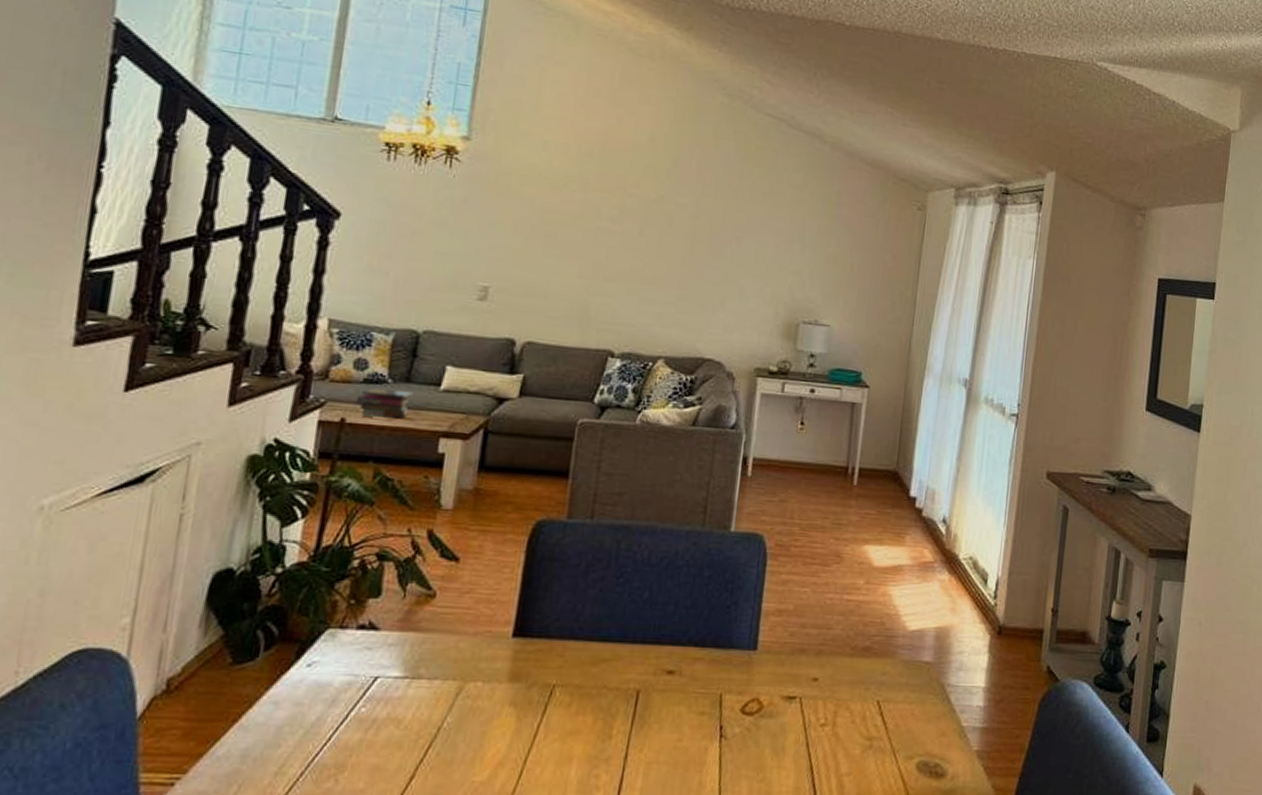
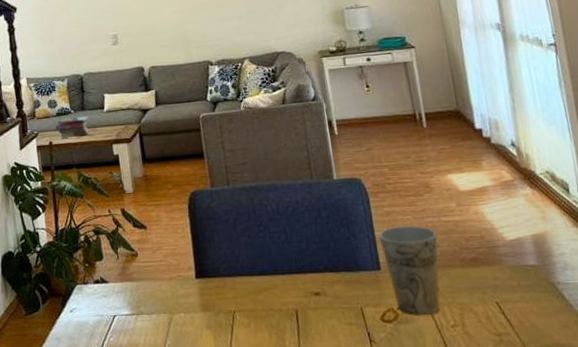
cup: none [764,599,833,709] -> present [379,225,441,315]

